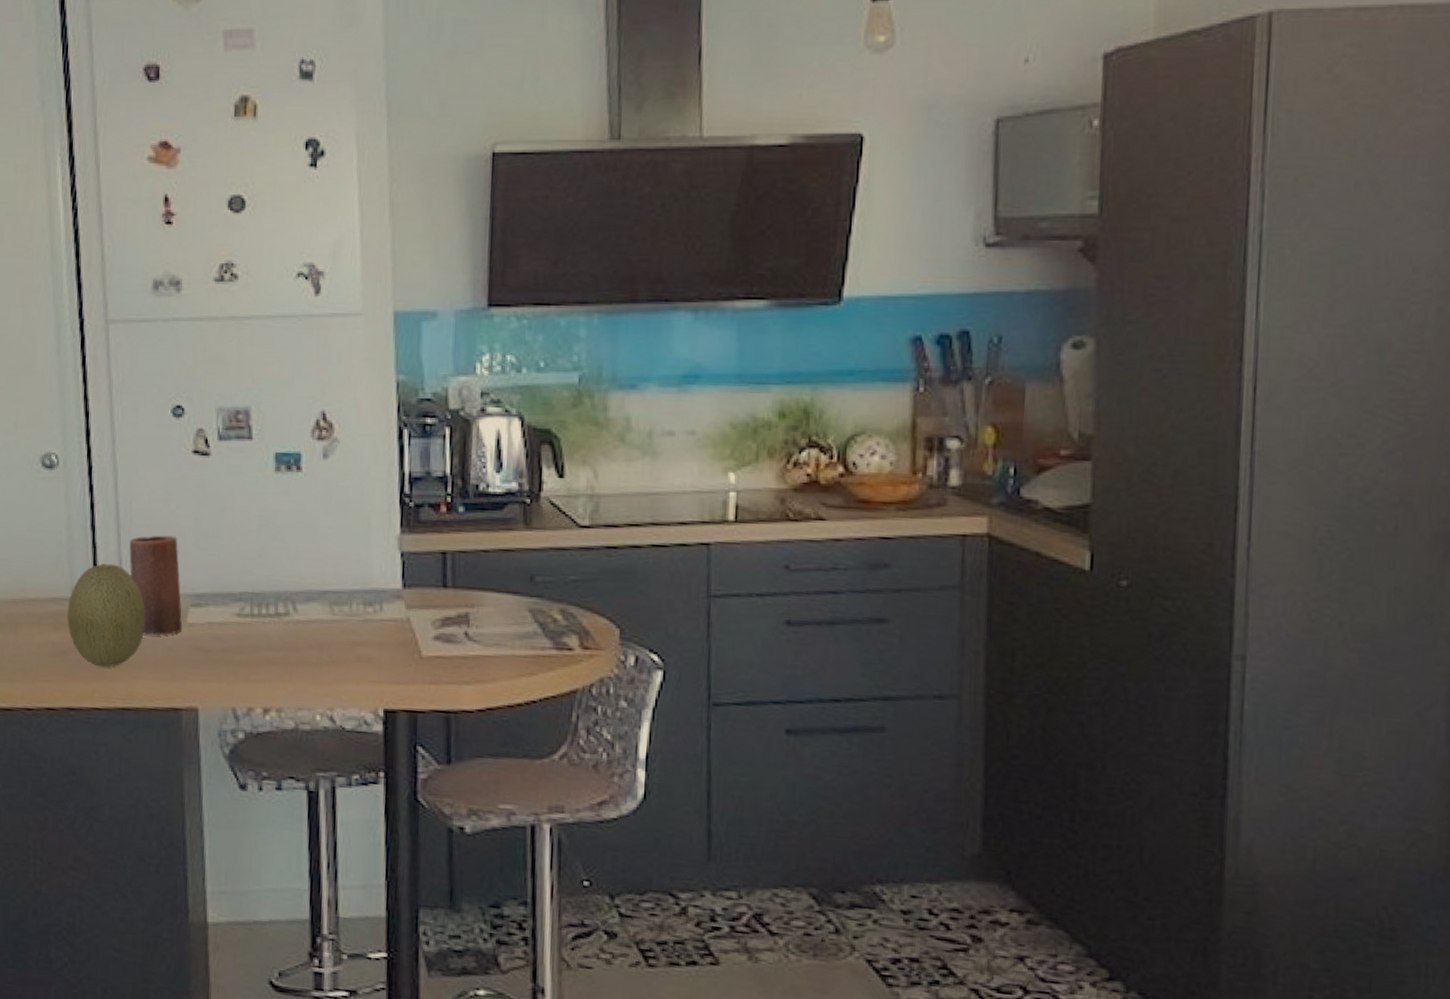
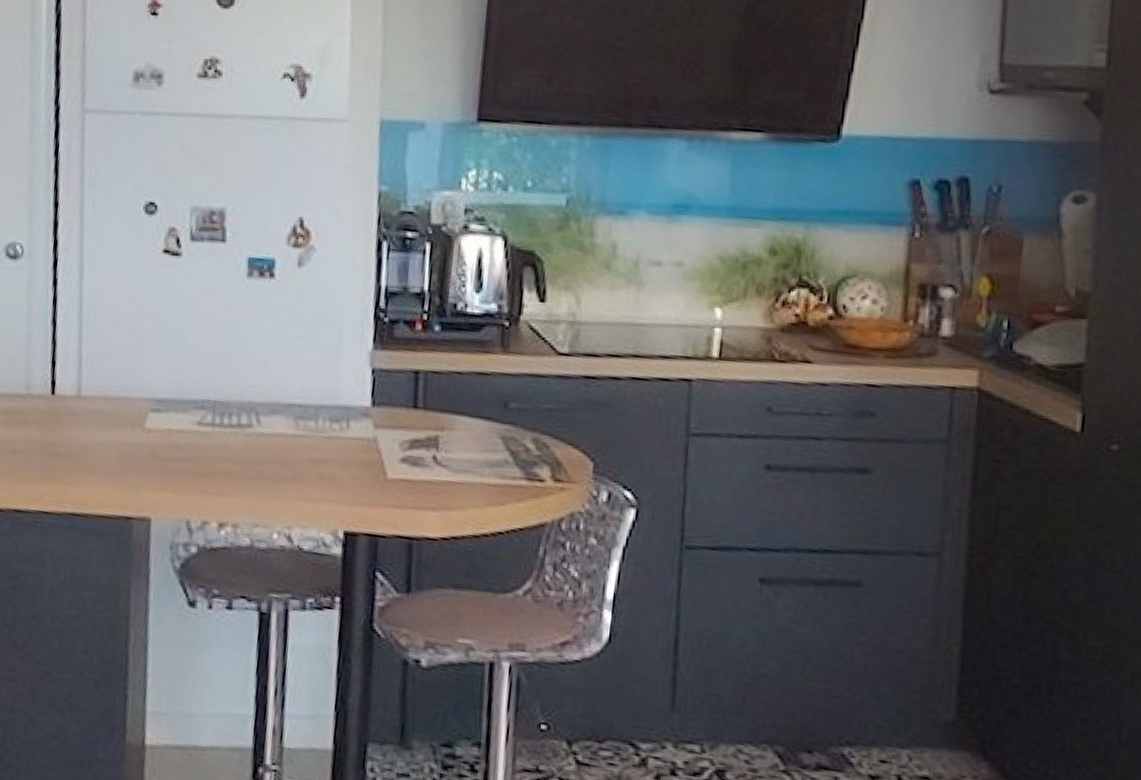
fruit: present [67,563,146,667] -> none [20,361,103,470]
candle: present [129,535,182,636] -> none [89,335,141,440]

